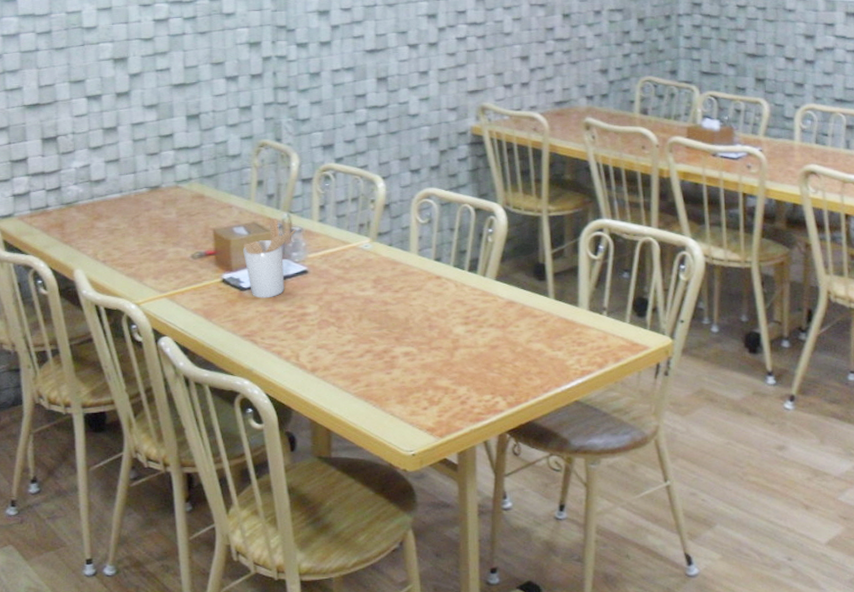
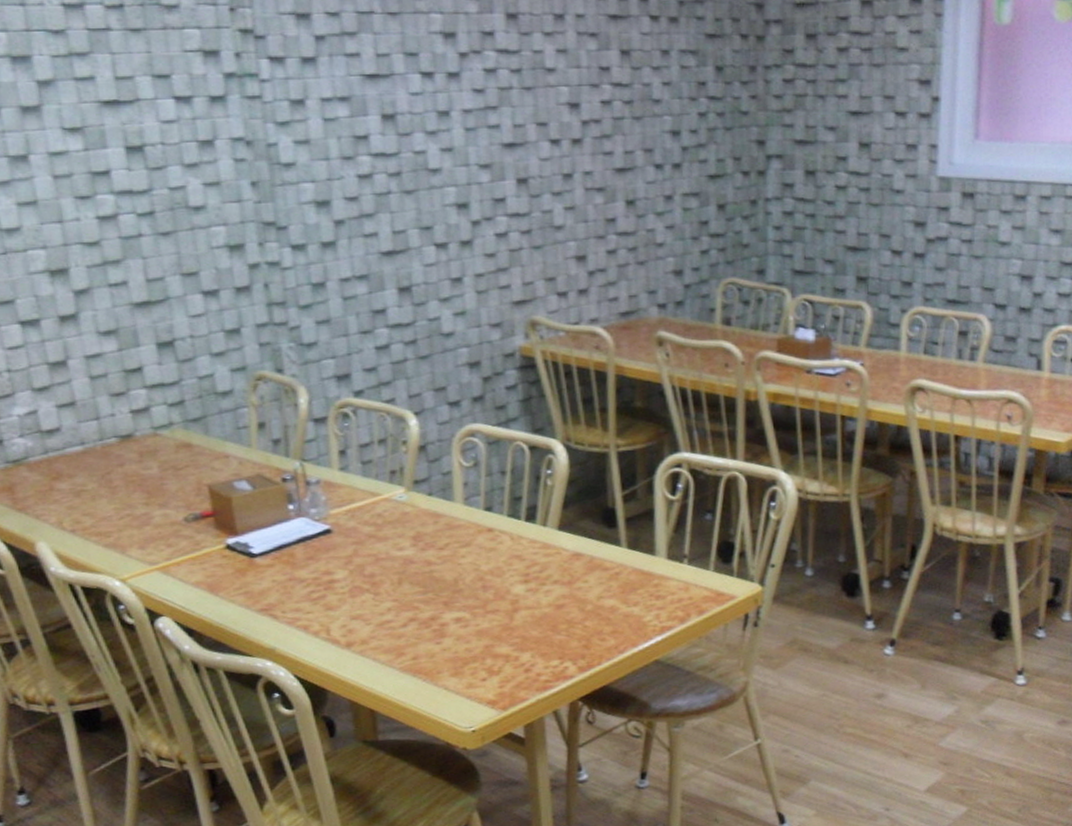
utensil holder: present [243,217,297,298] -> none [248,467,314,565]

